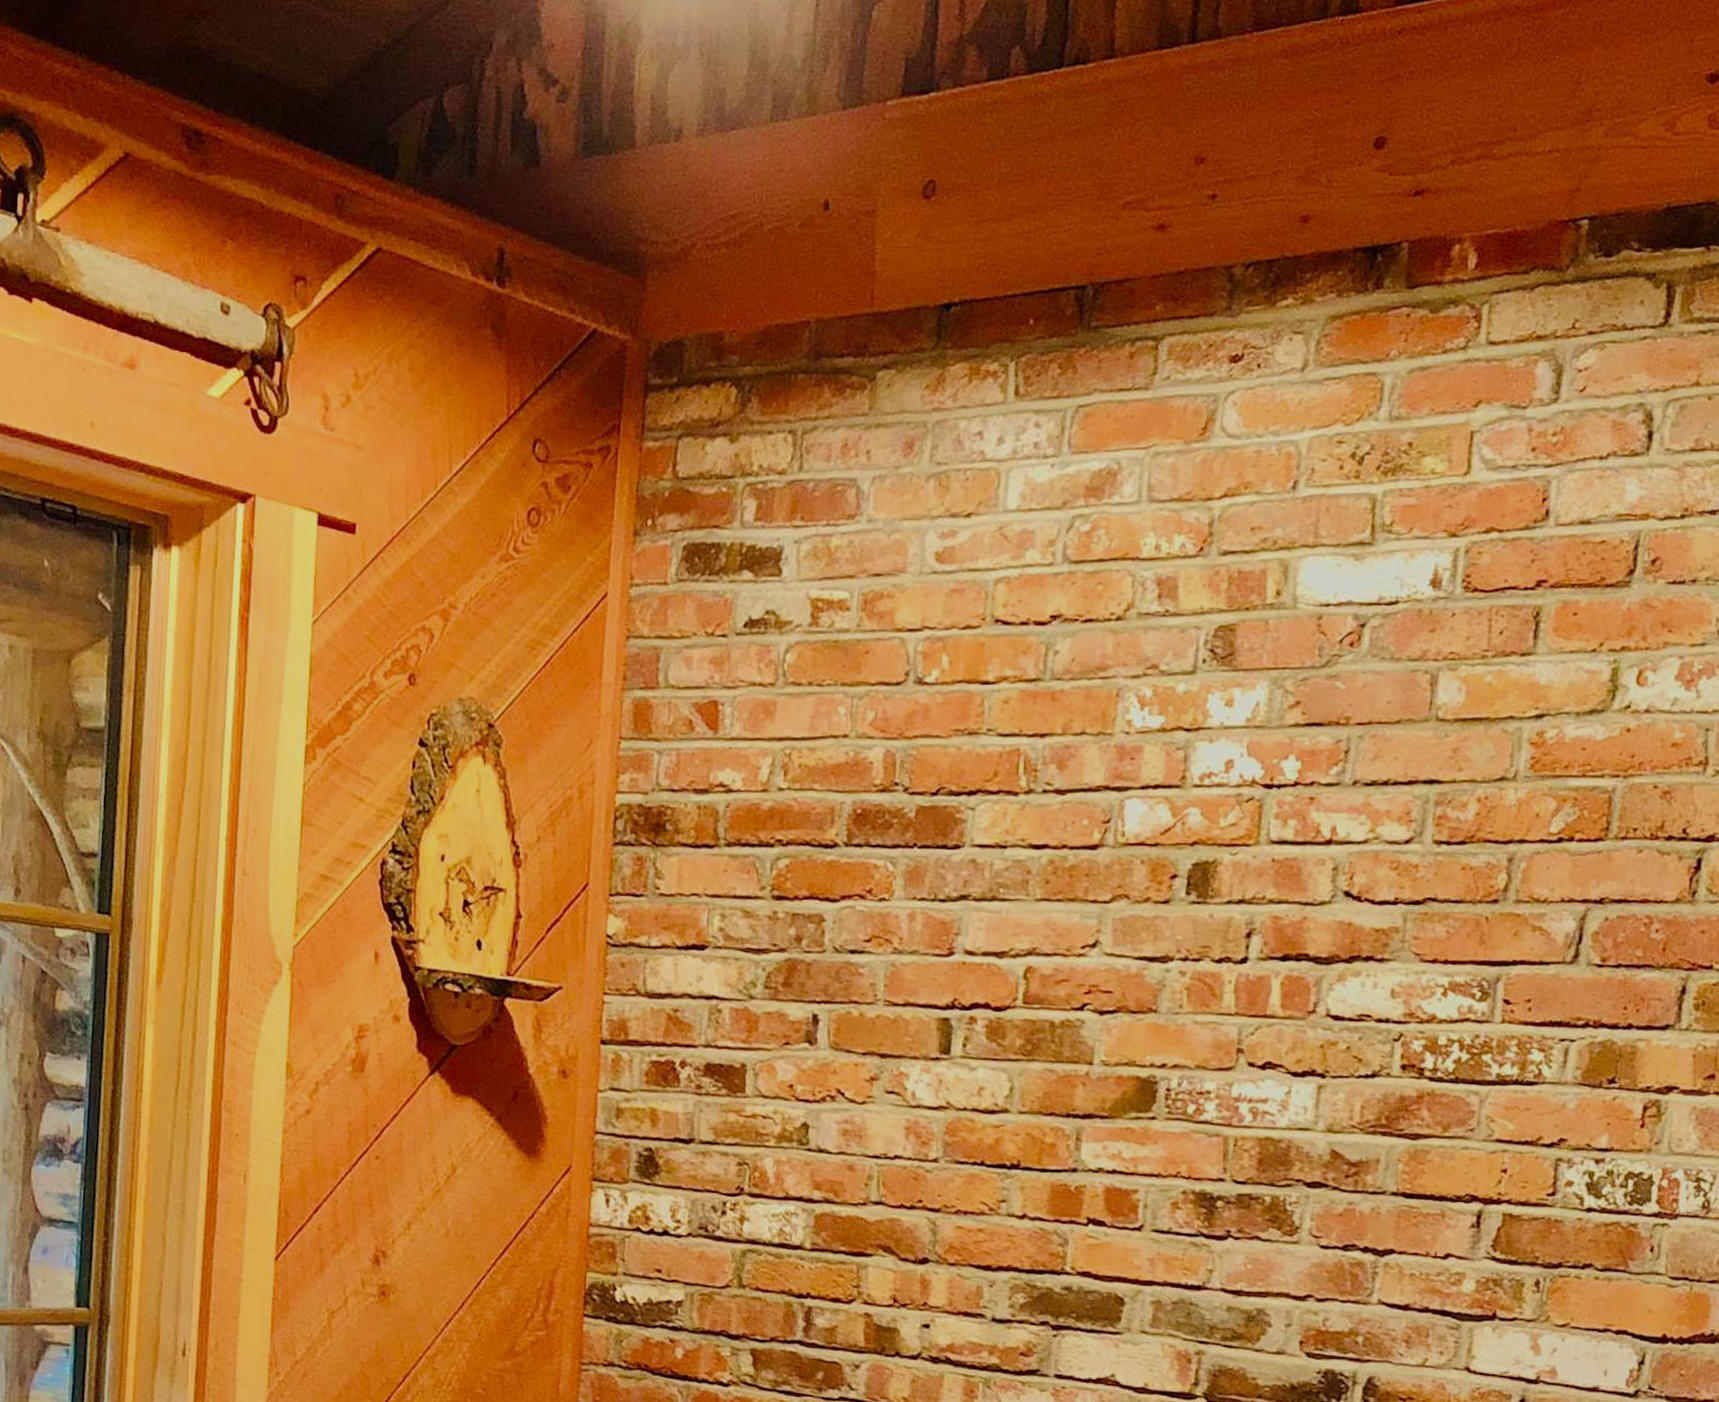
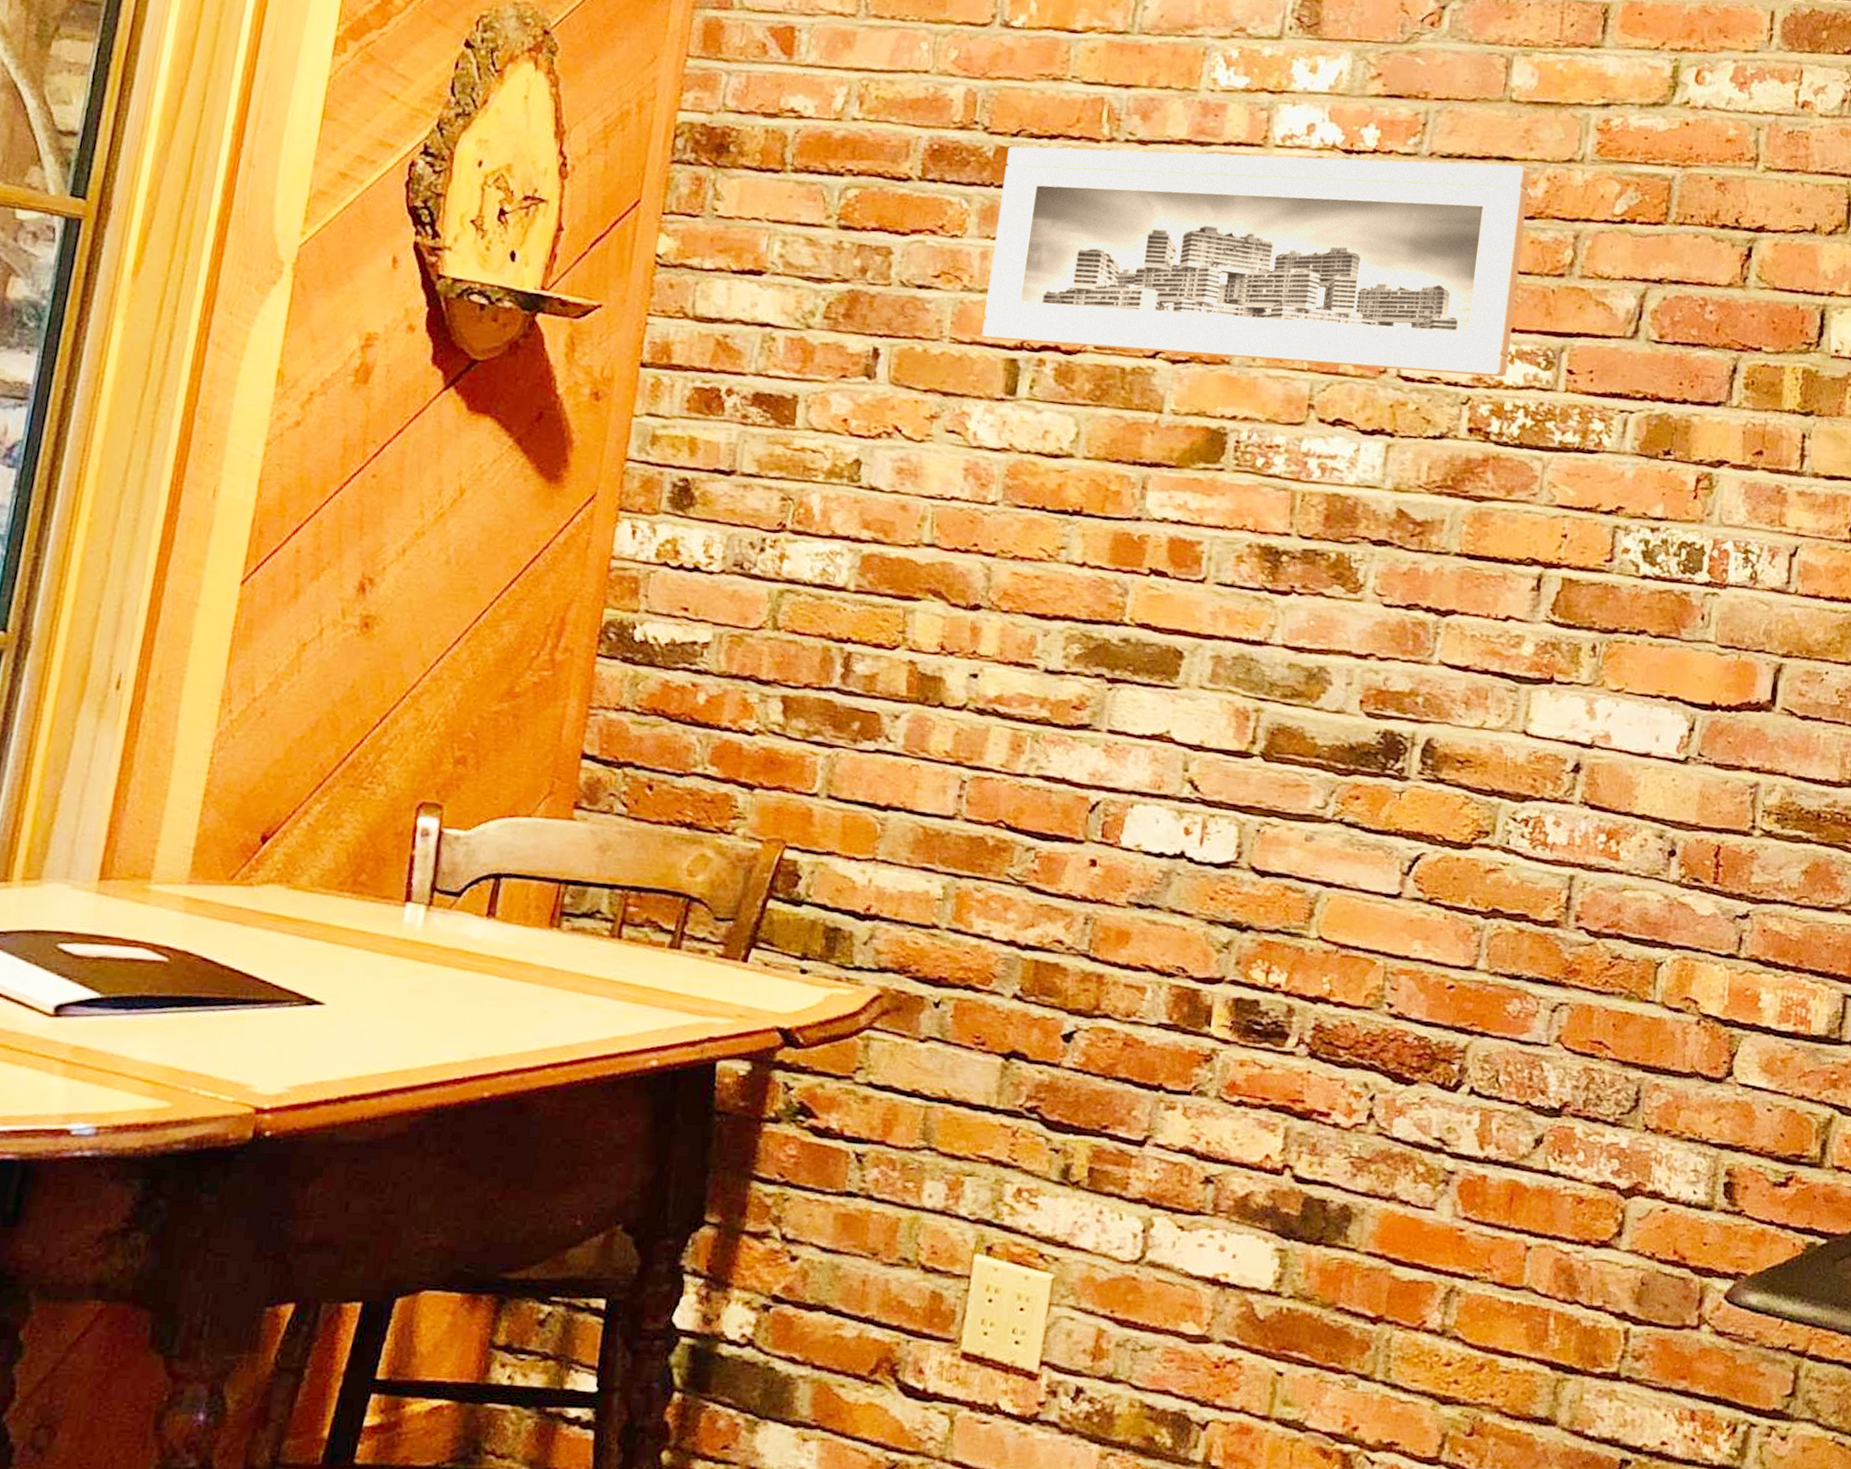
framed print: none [914,788,1460,1012] -> present [982,146,1531,378]

